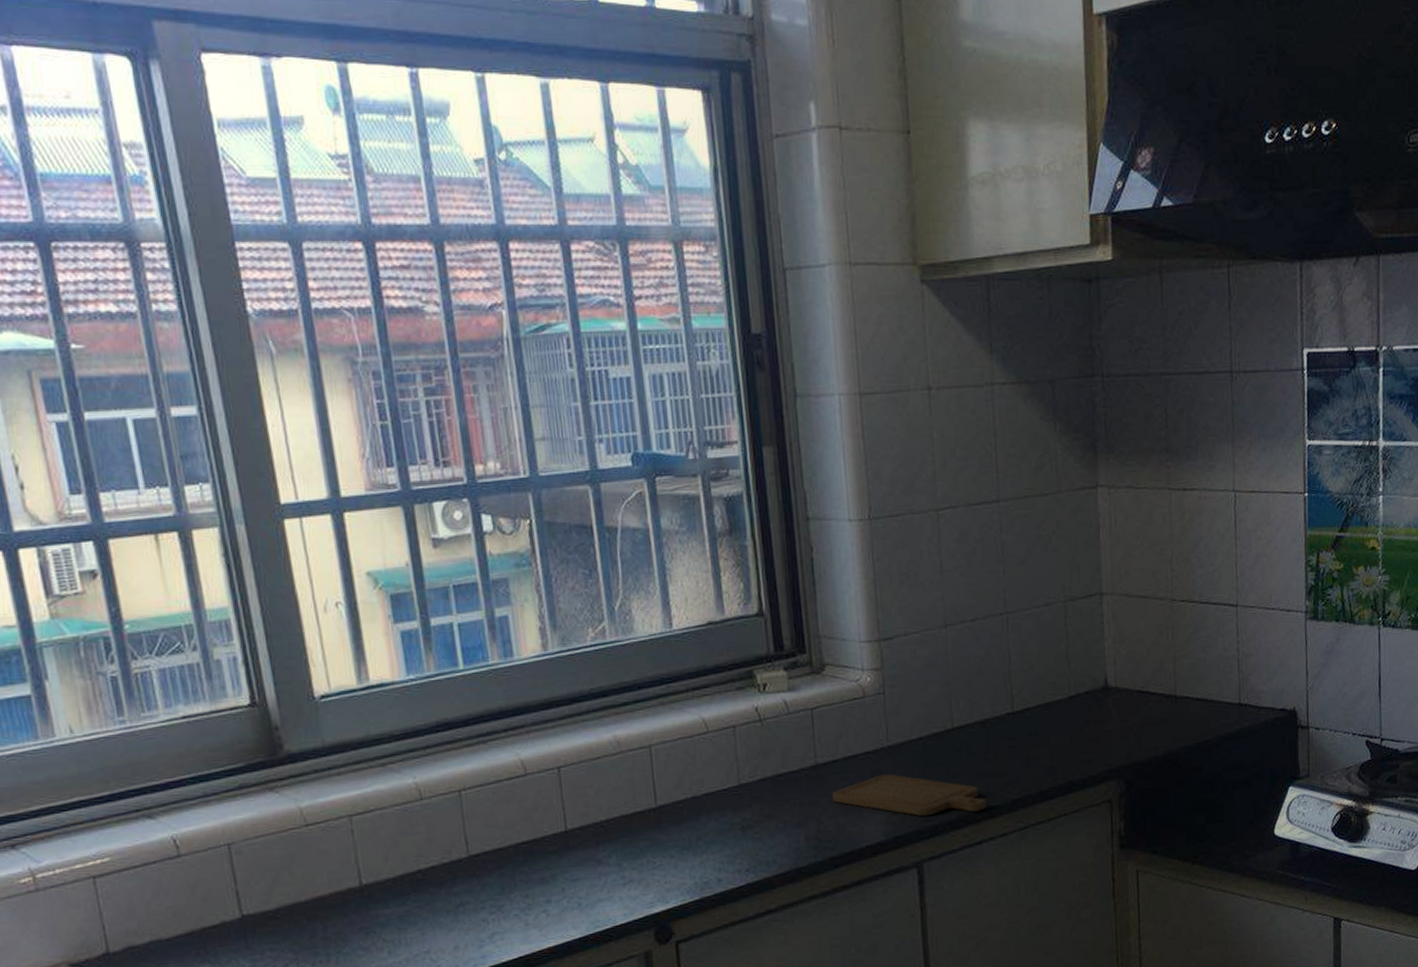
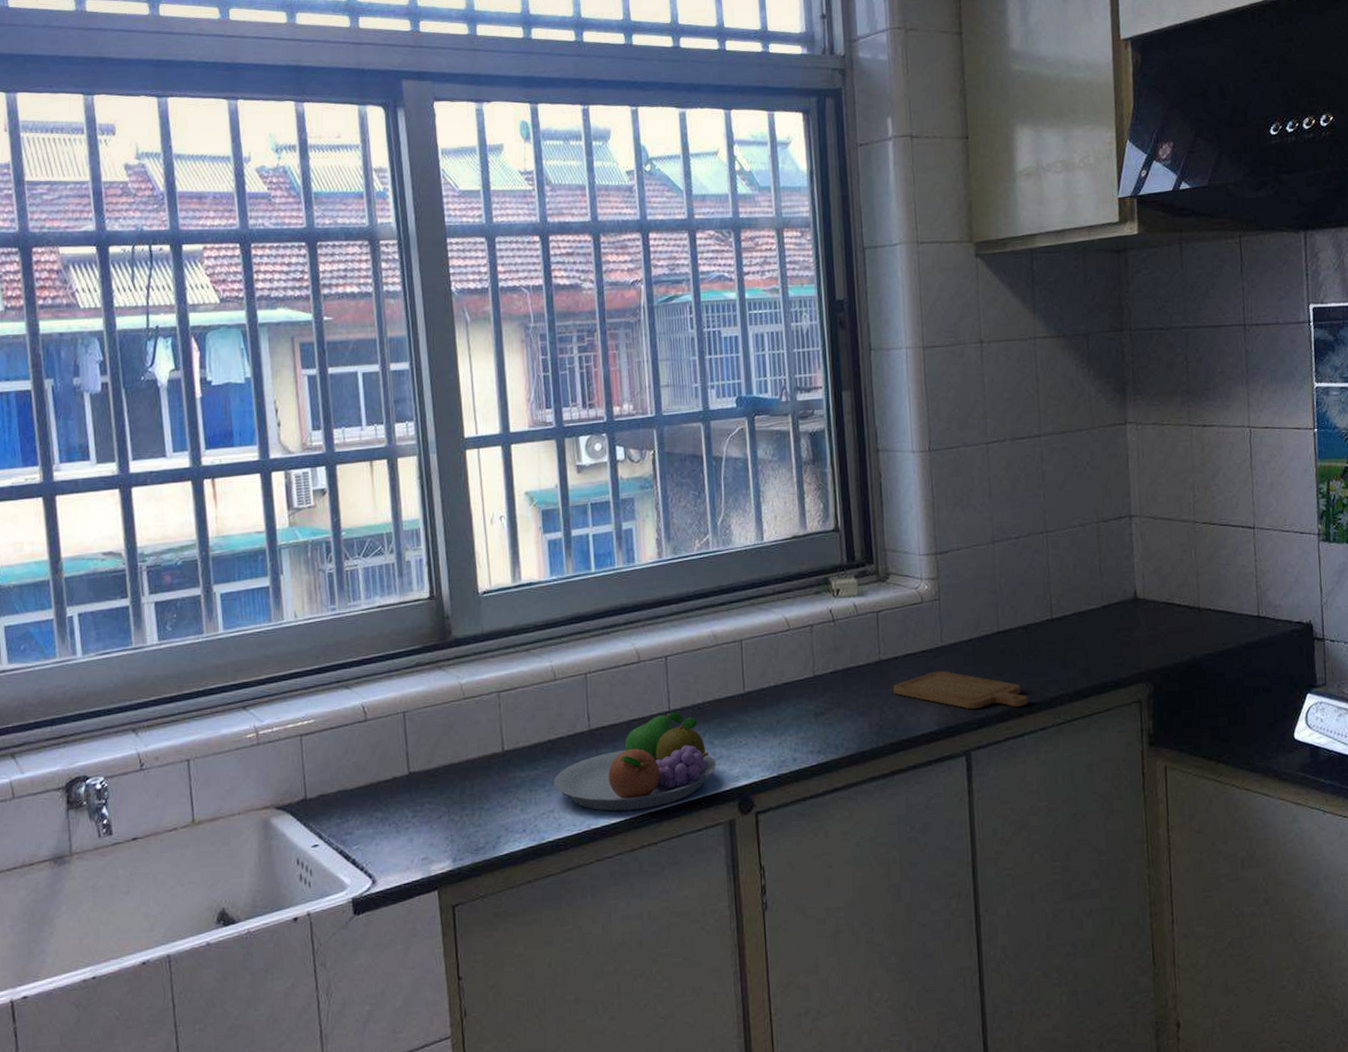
fruit bowl: none [427,832,627,949] -> present [553,712,717,812]

